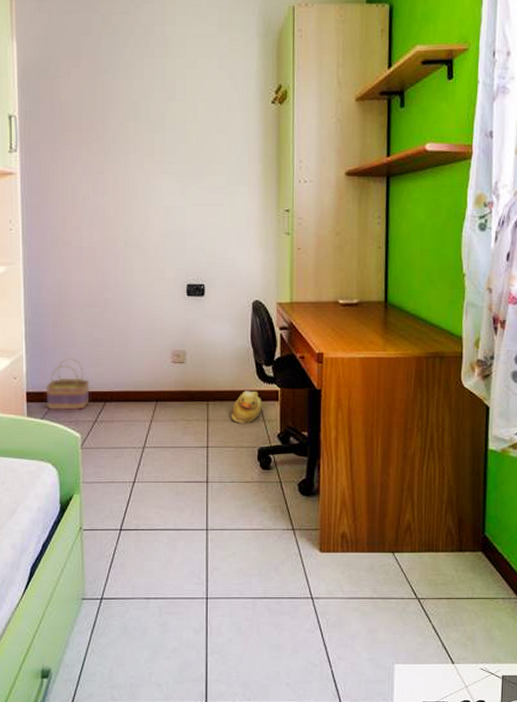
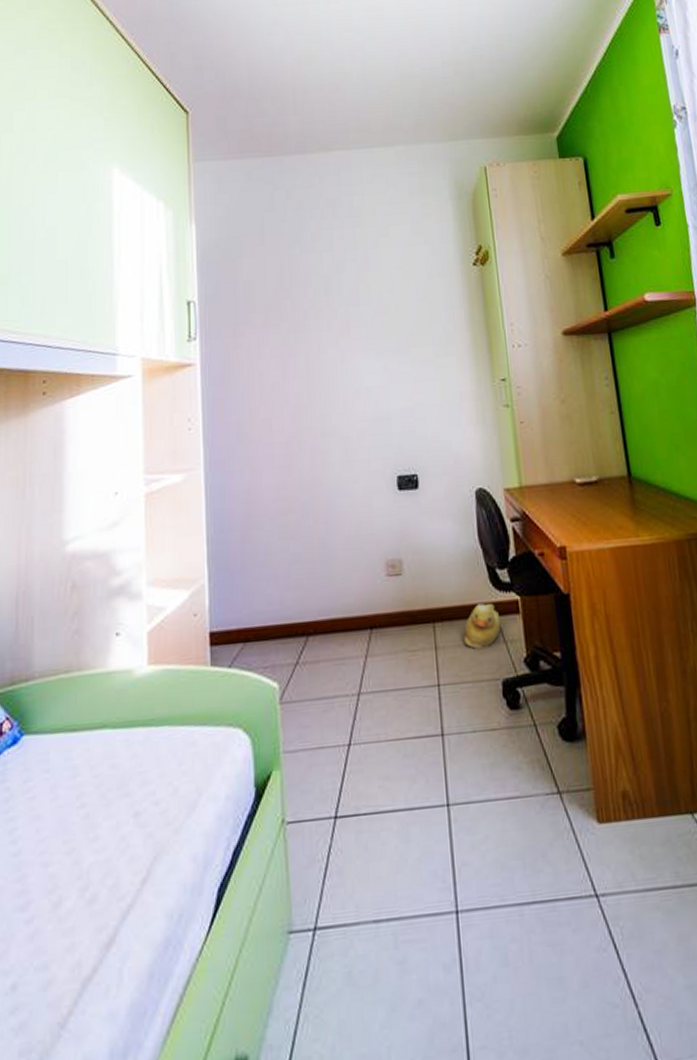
basket: present [45,358,90,411] -> none [233,581,288,655]

